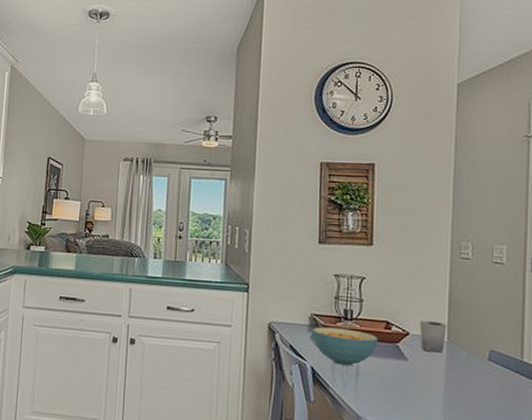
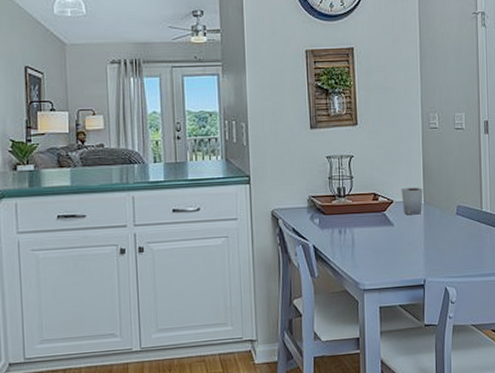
cereal bowl: present [311,327,378,366] -> none [311,205,368,240]

